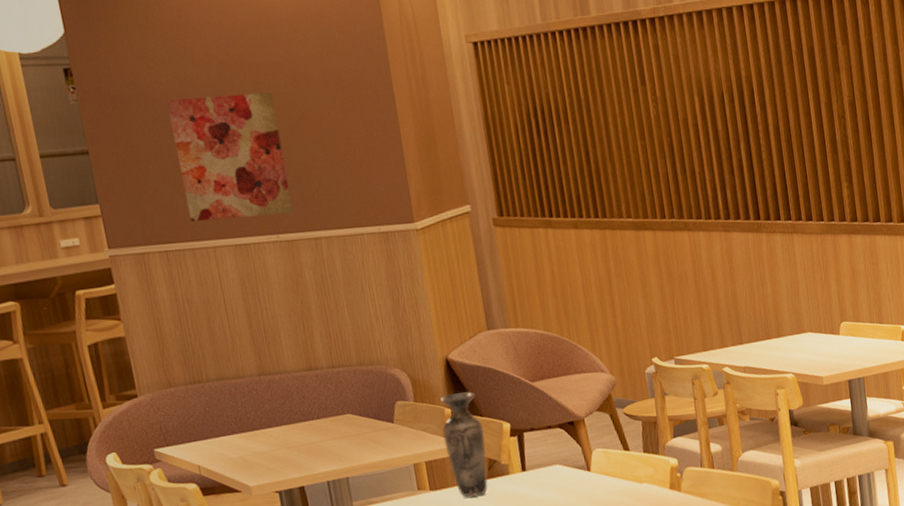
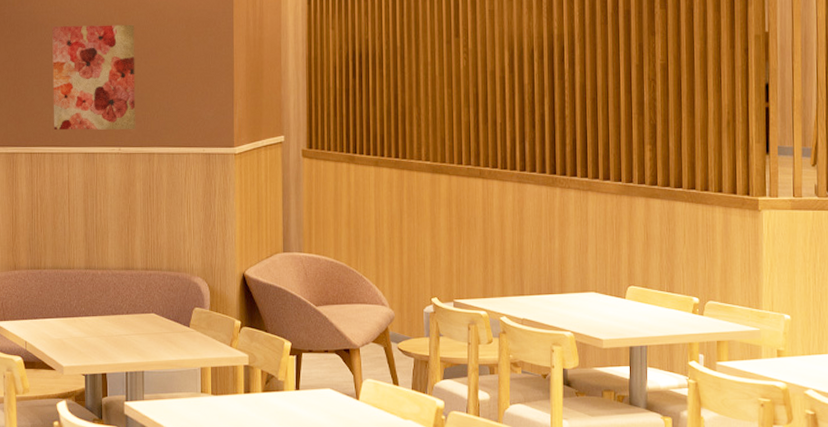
vase: present [439,391,488,498] -> none [230,307,266,408]

